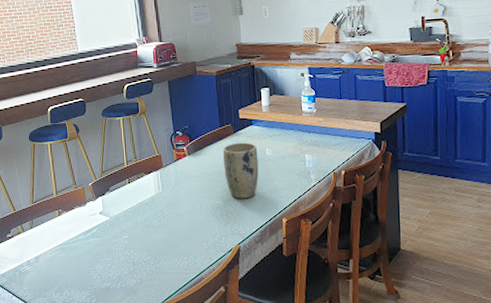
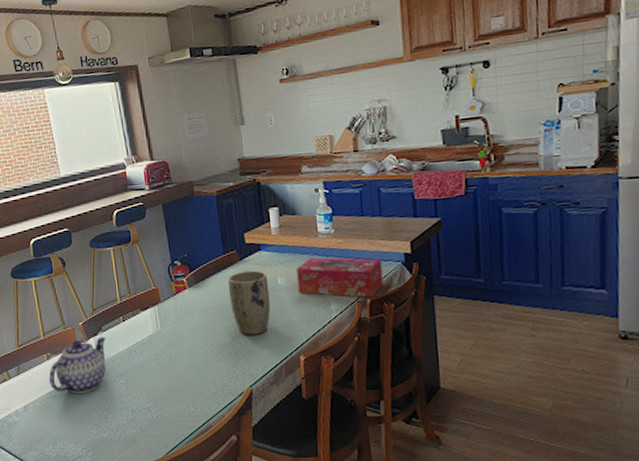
teapot: none [59,196,113,247] -> present [48,337,106,394]
tissue box: none [283,133,356,170] -> present [297,257,384,298]

